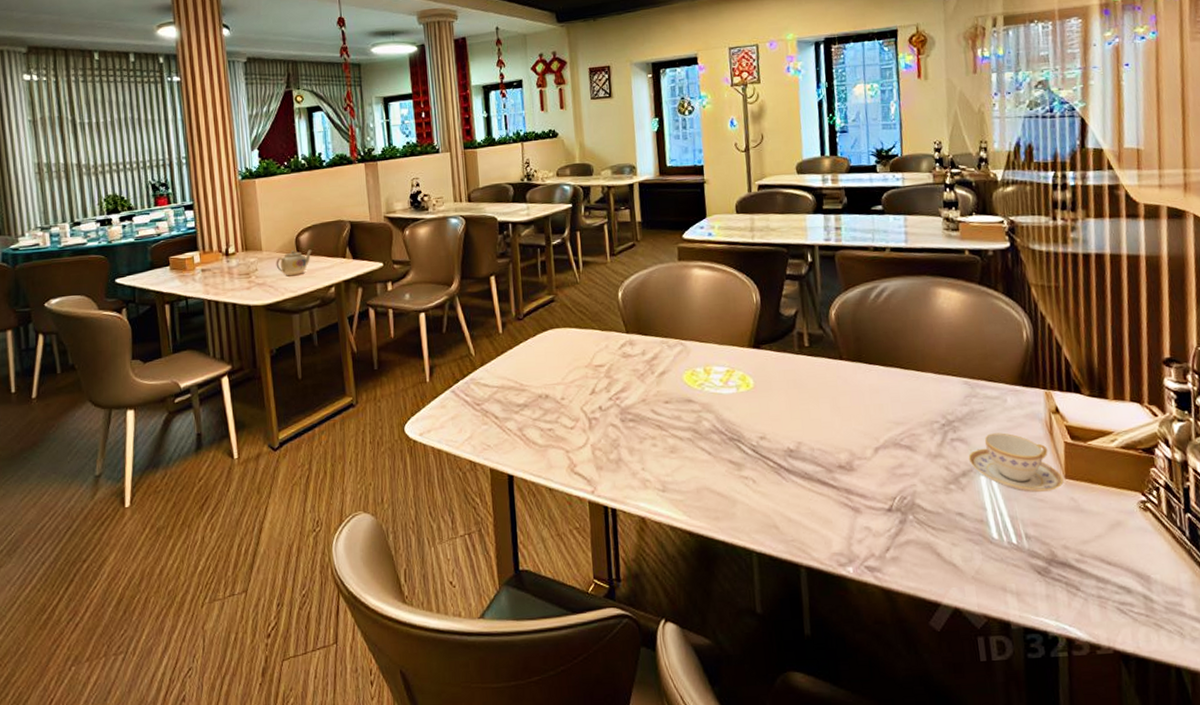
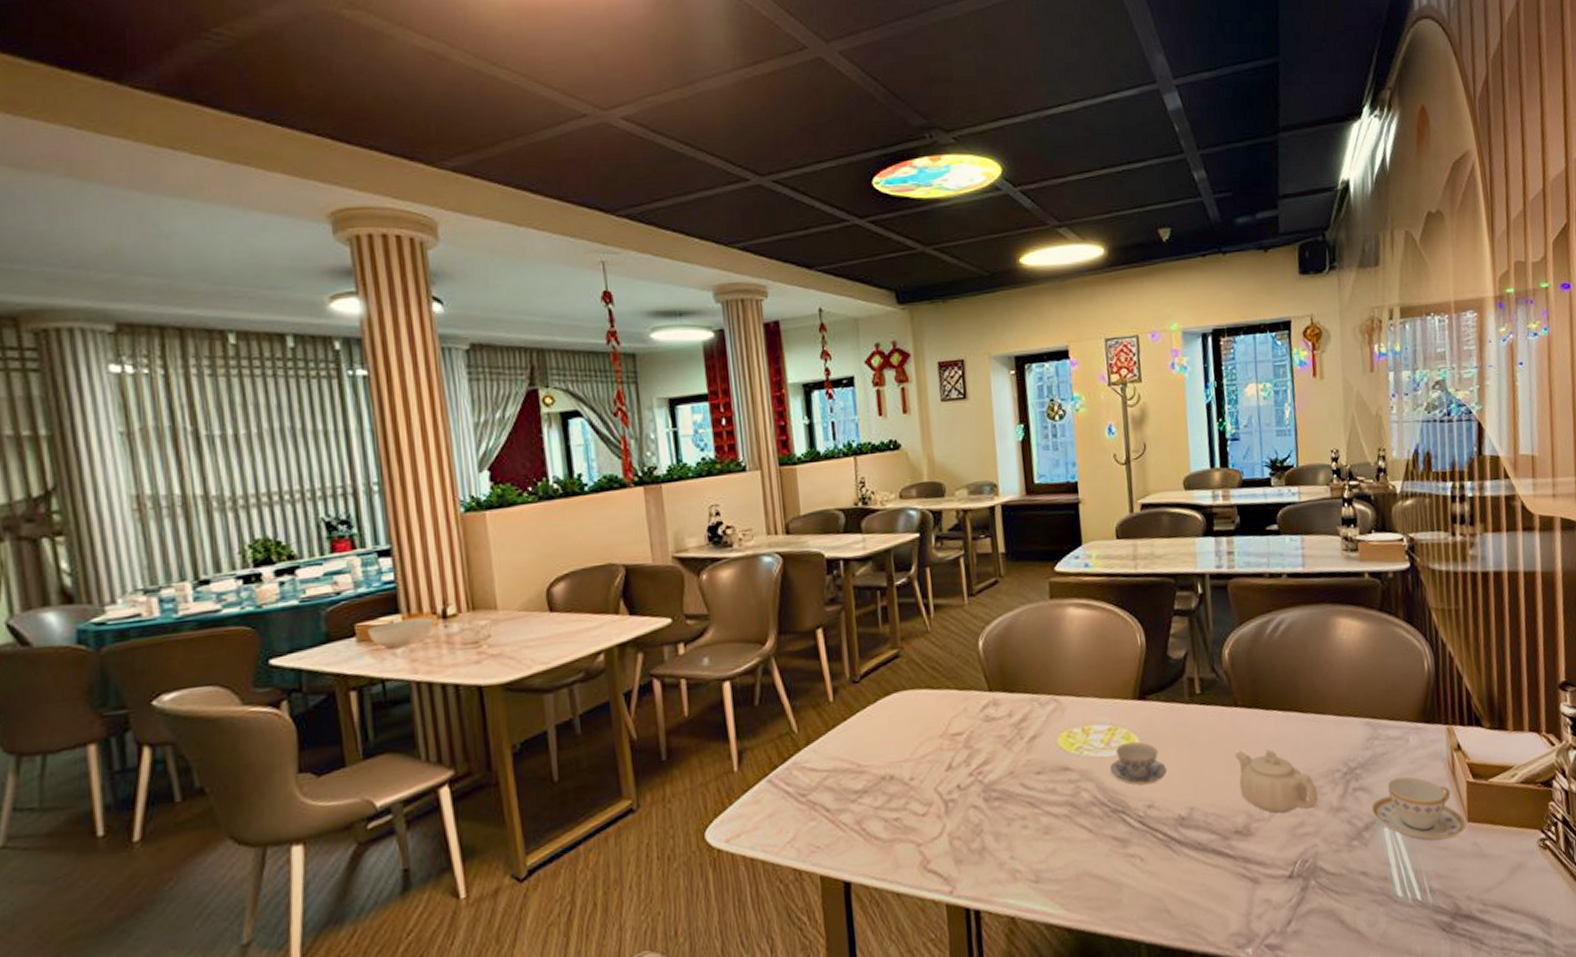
bowl: none [177,254,221,276] -> present [368,617,435,649]
teapot: present [276,249,312,277] -> none [518,604,571,643]
teacup: none [727,383,778,420] -> present [1109,742,1168,786]
teapot: none [839,397,917,454] -> present [1235,749,1319,813]

